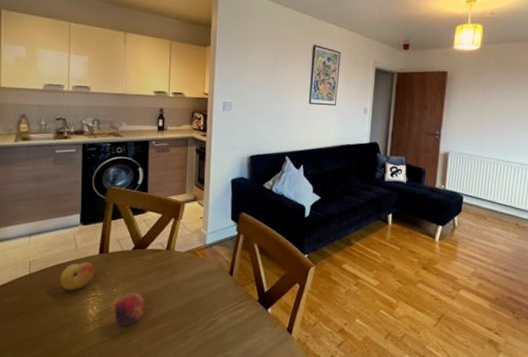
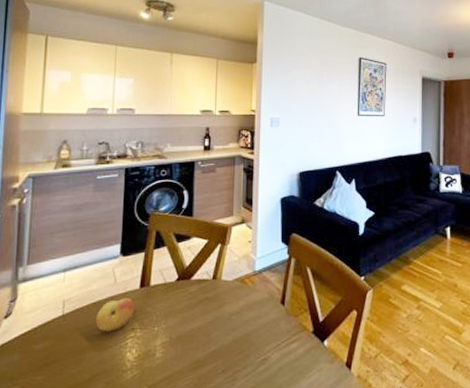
fruit: present [114,293,146,327] -> none [155,330,190,372]

